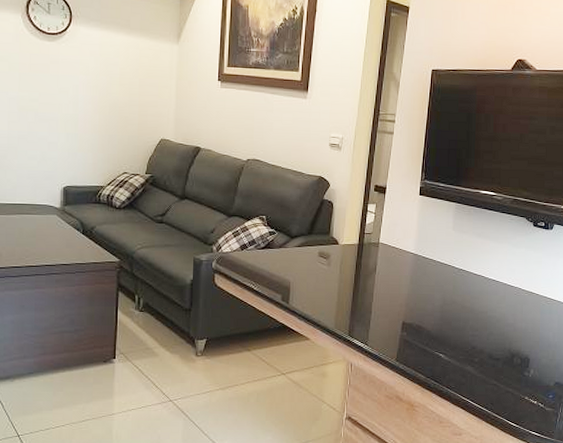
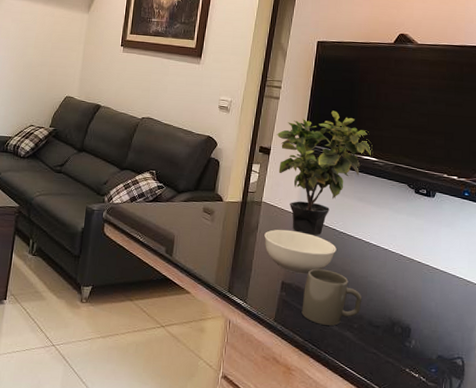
bowl: none [383,270,456,313] -> present [264,229,337,275]
potted plant: none [392,144,492,275] -> present [276,110,373,236]
mug: none [423,307,483,361] -> present [301,268,362,326]

